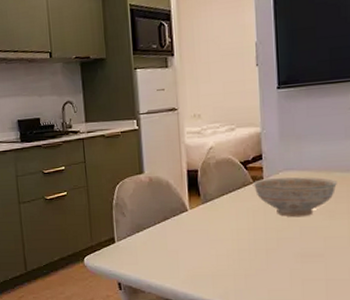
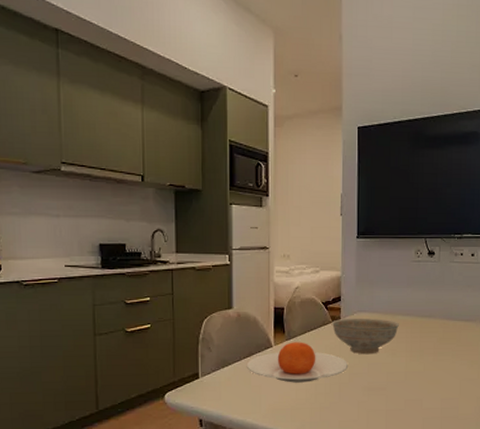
plate: none [161,205,276,248] -> present [246,342,349,383]

